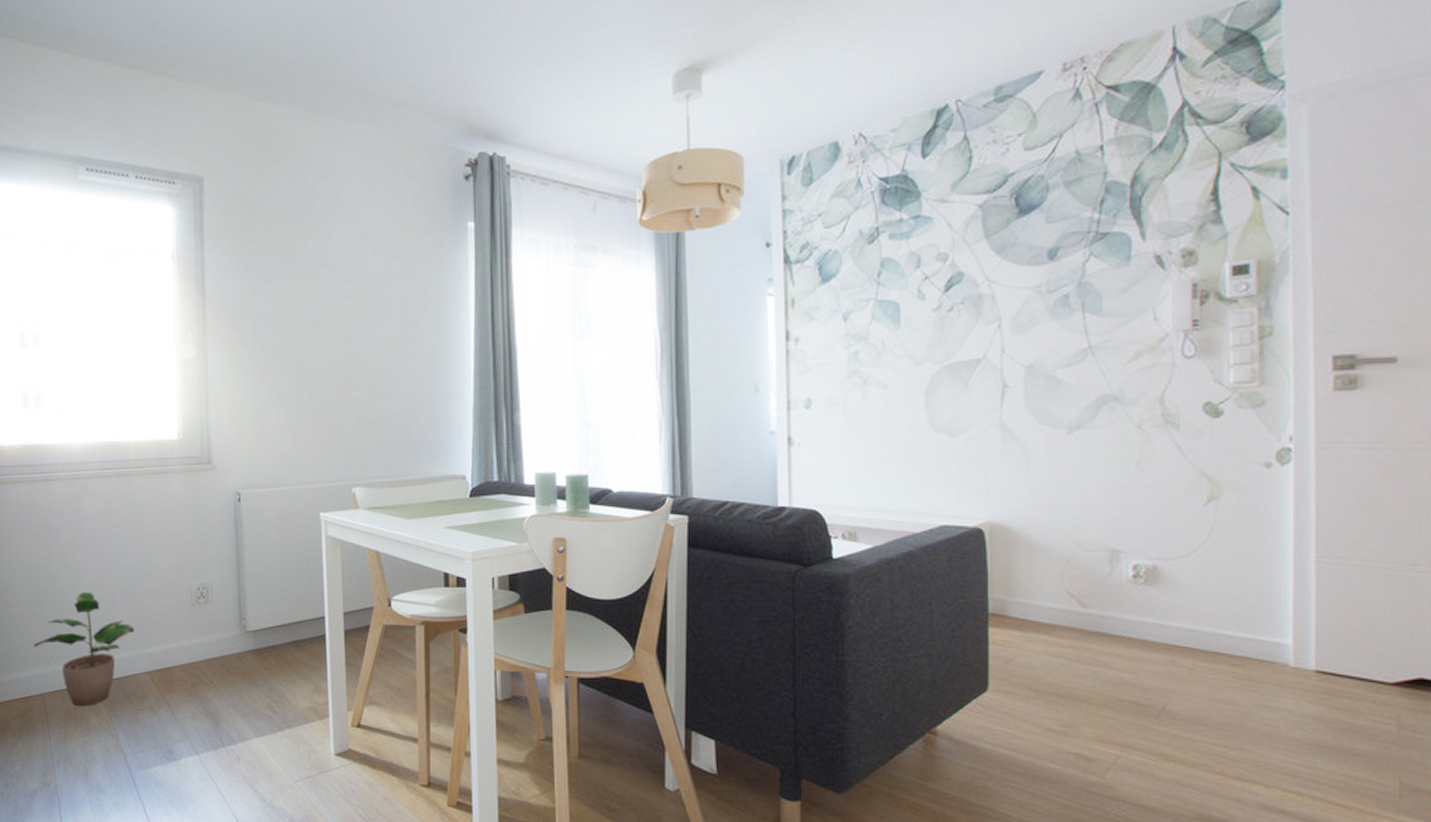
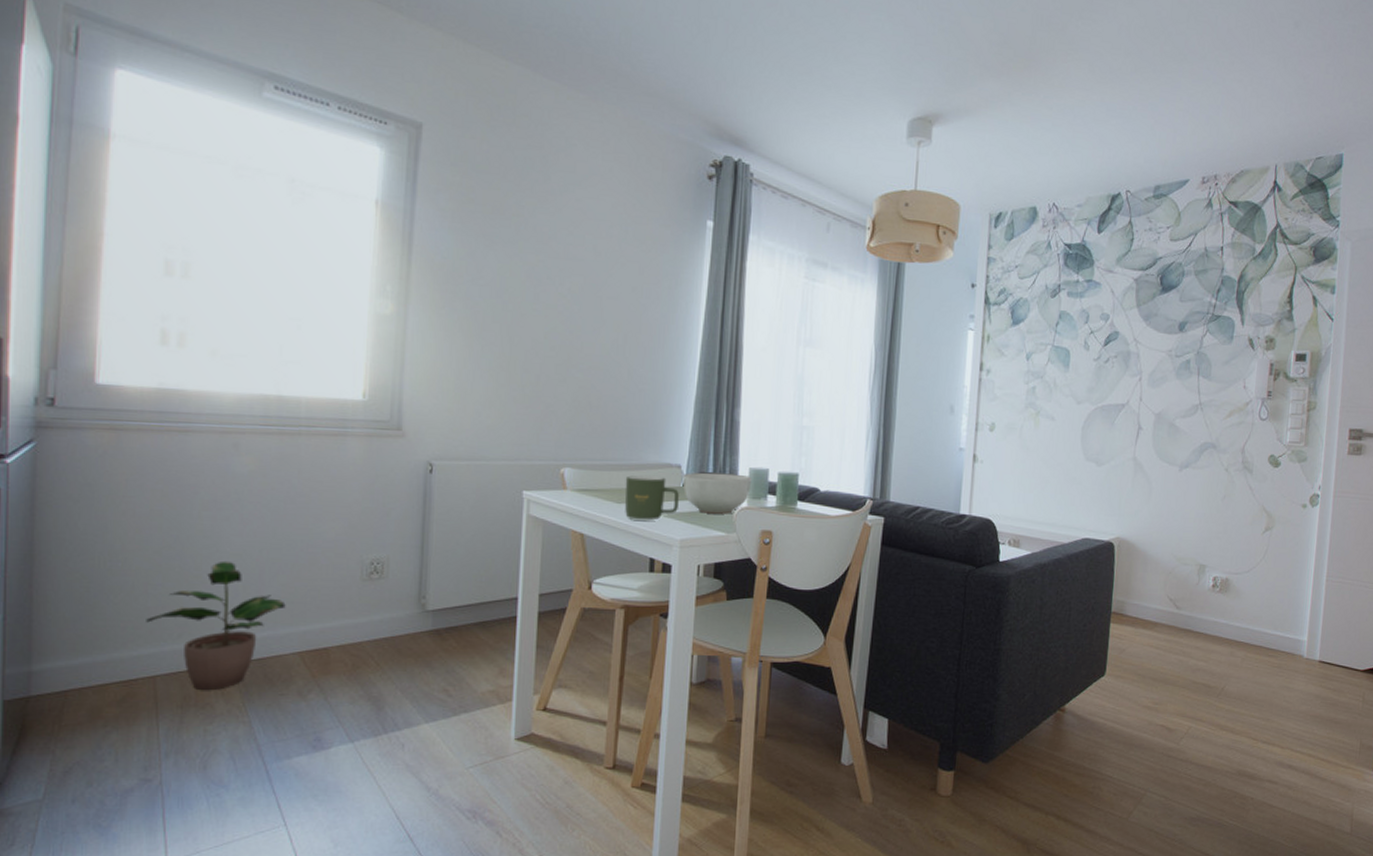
mug: none [413,488,467,536] -> present [624,475,679,522]
bowl: none [468,480,539,524] -> present [682,472,752,514]

